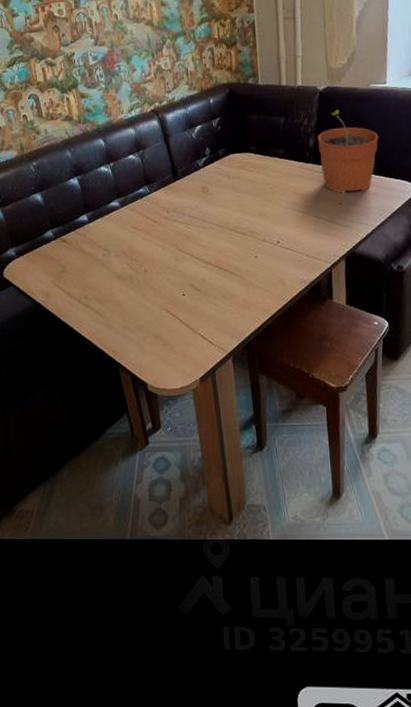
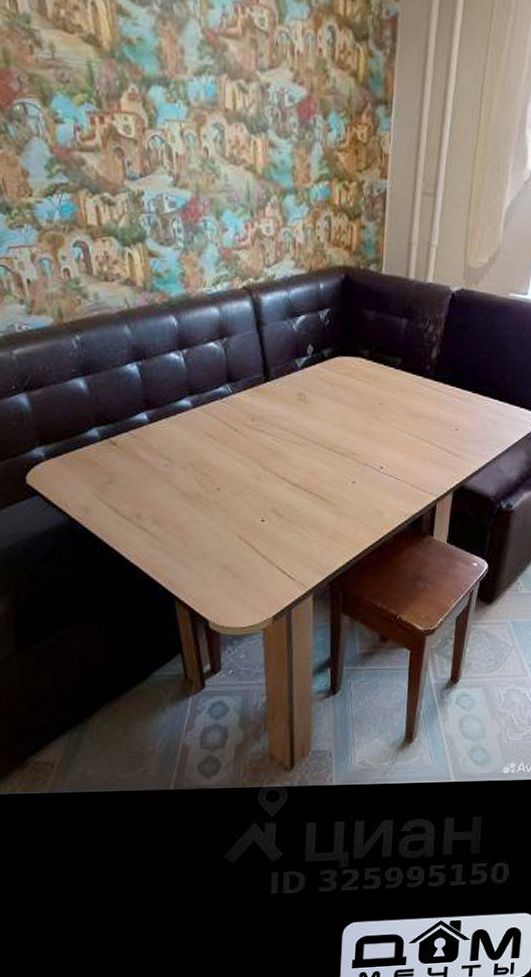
plant pot: present [318,109,379,194] -> none [441,318,510,418]

